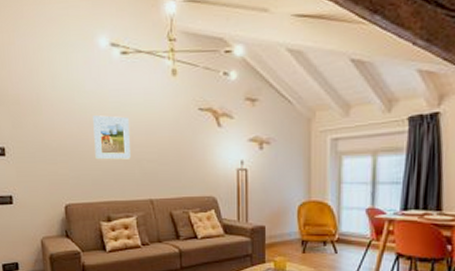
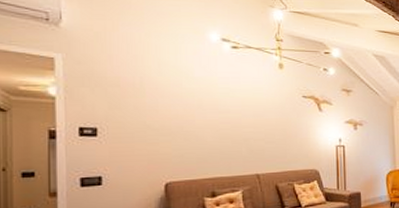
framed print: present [93,115,131,160] -> none [201,99,238,140]

